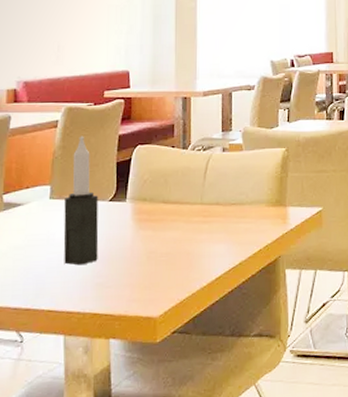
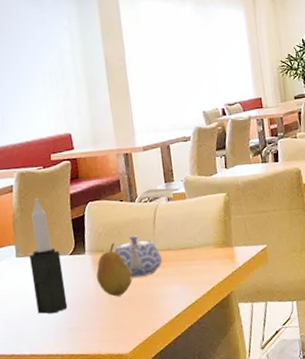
fruit: none [135,192,174,252] -> present [96,243,133,297]
teapot: none [158,186,209,232] -> present [114,235,163,278]

